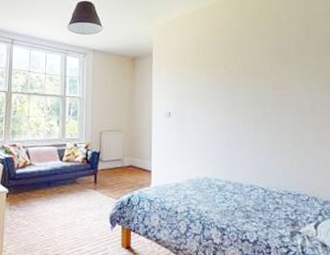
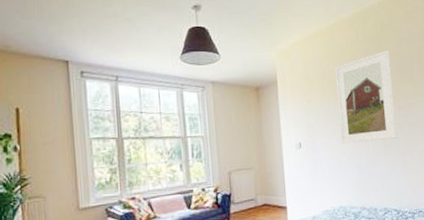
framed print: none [209,31,269,118] -> present [334,50,397,144]

